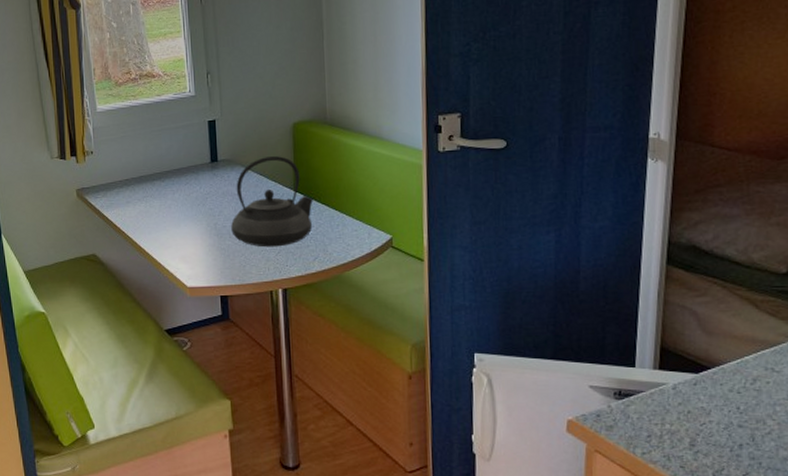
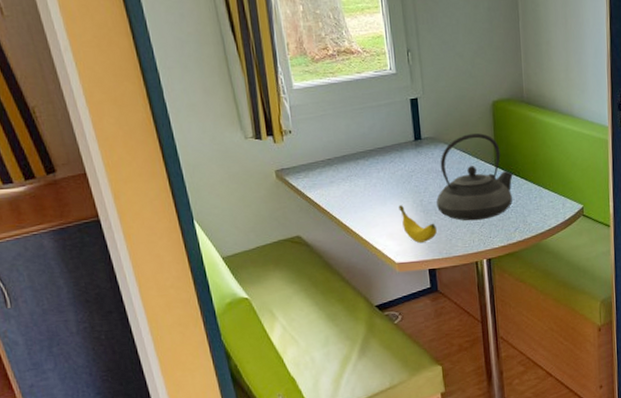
banana: none [192,228,230,267] -> present [398,205,437,243]

